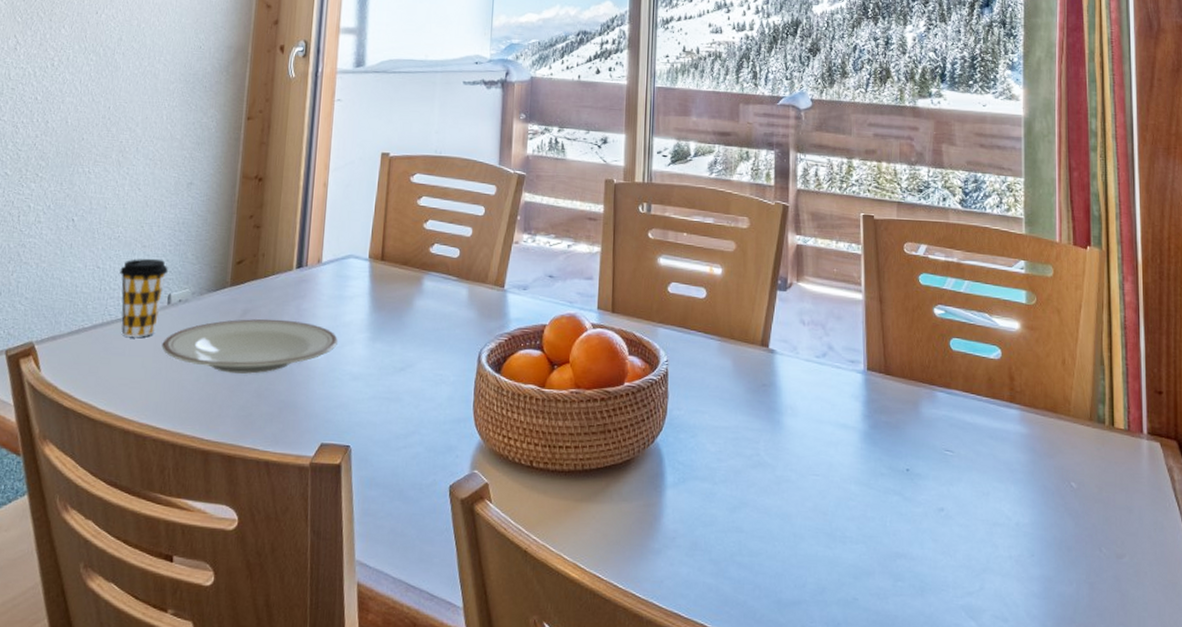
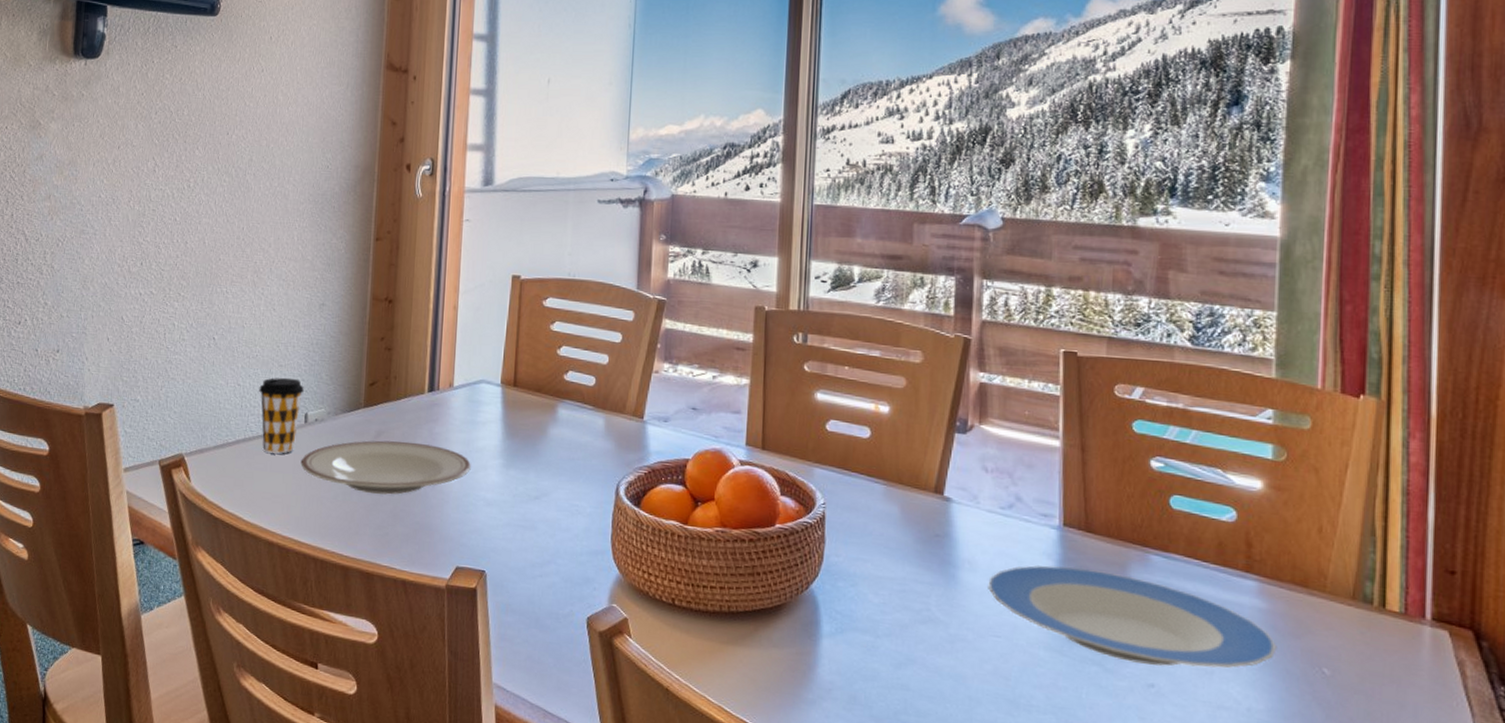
plate: none [807,407,1036,491] -> present [988,565,1277,669]

